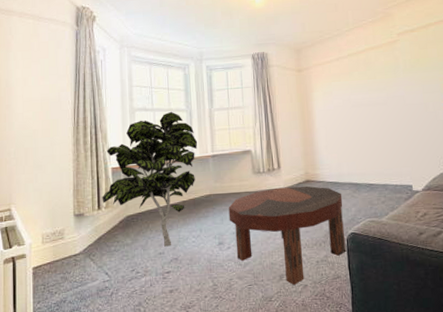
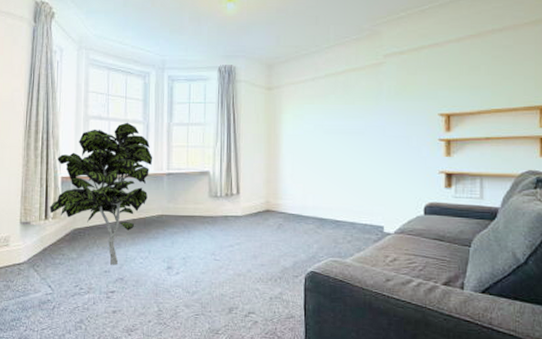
coffee table: present [228,185,345,286] -> none [180,214,305,321]

